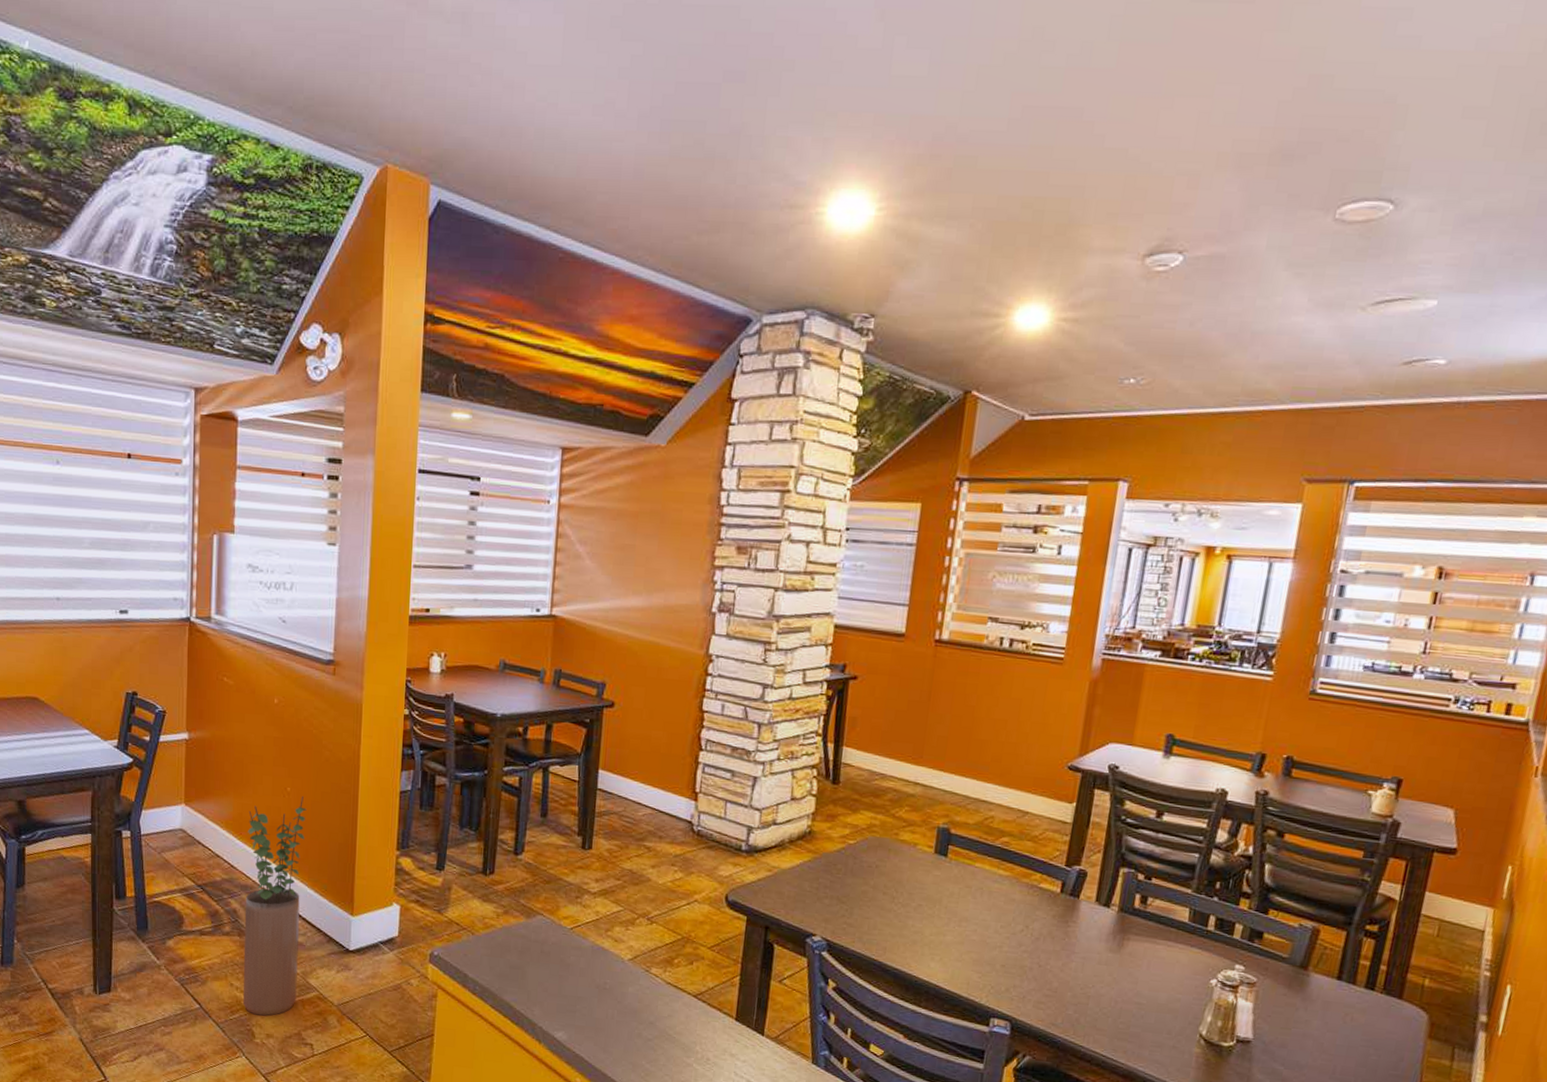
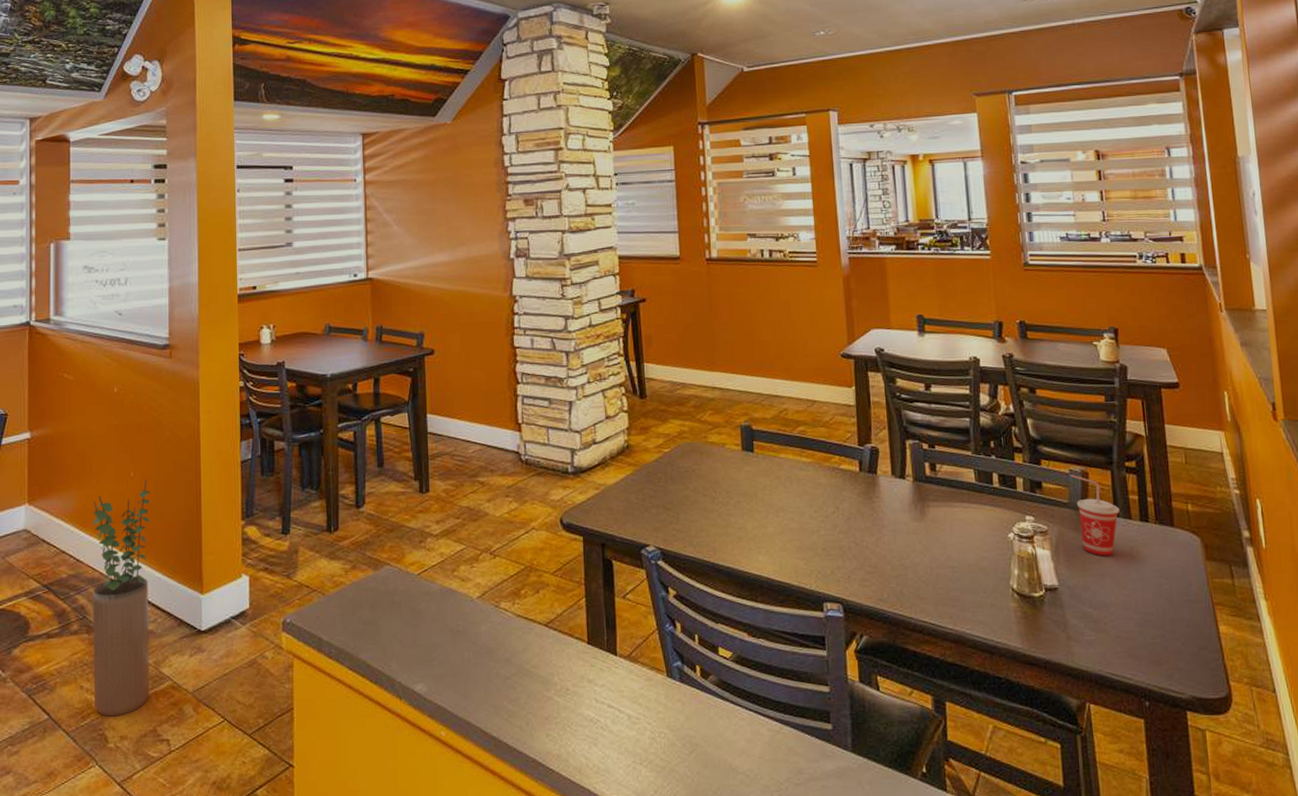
beverage cup: none [1290,929,1345,1018] -> present [1070,475,1120,556]

